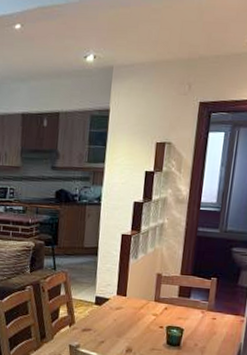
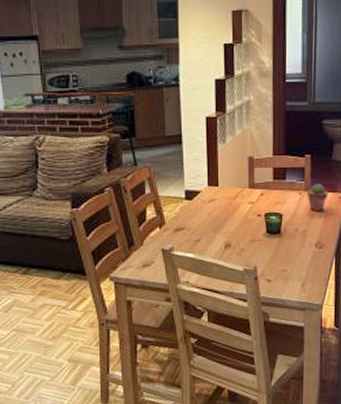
potted succulent: none [209,305,231,331] -> present [307,184,328,211]

